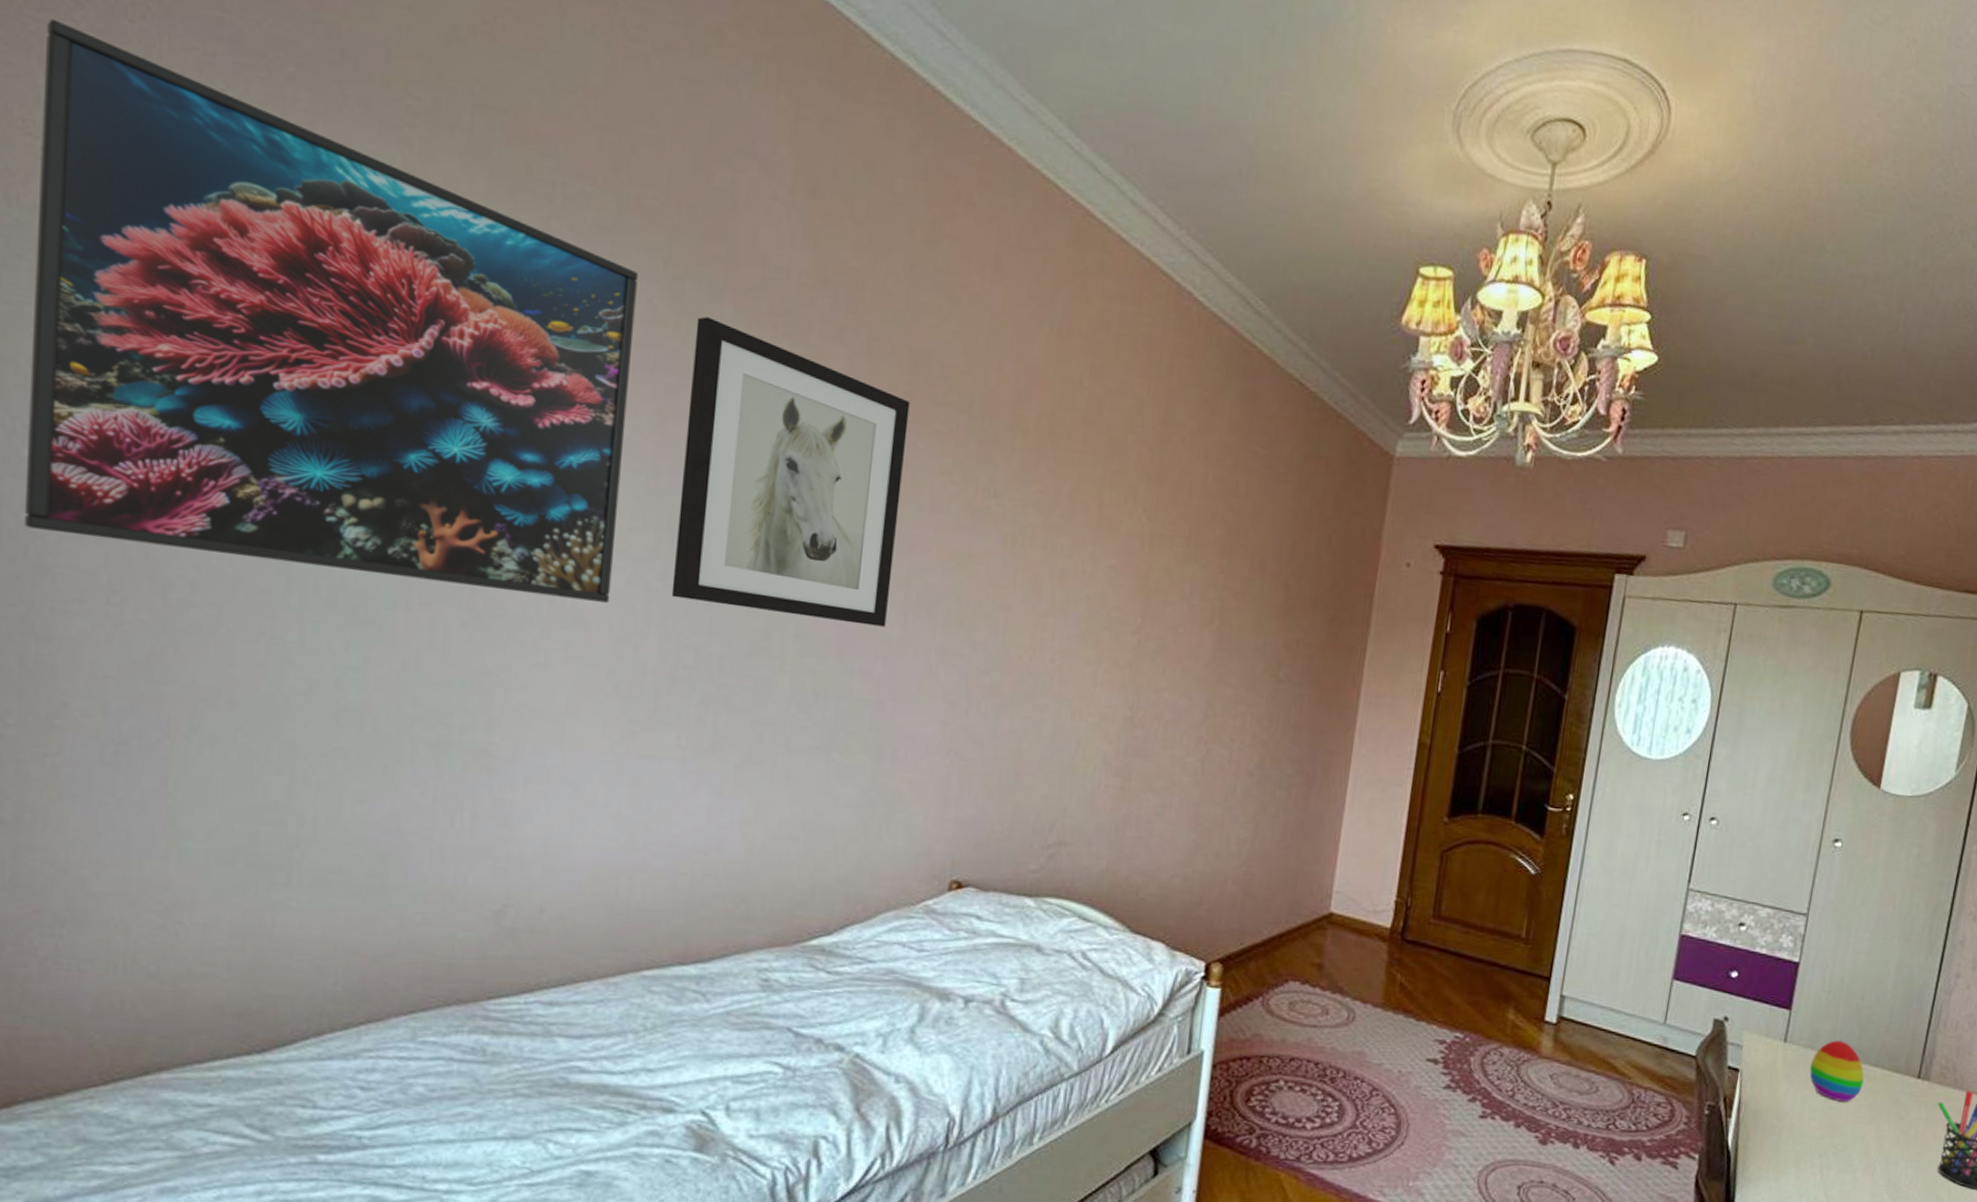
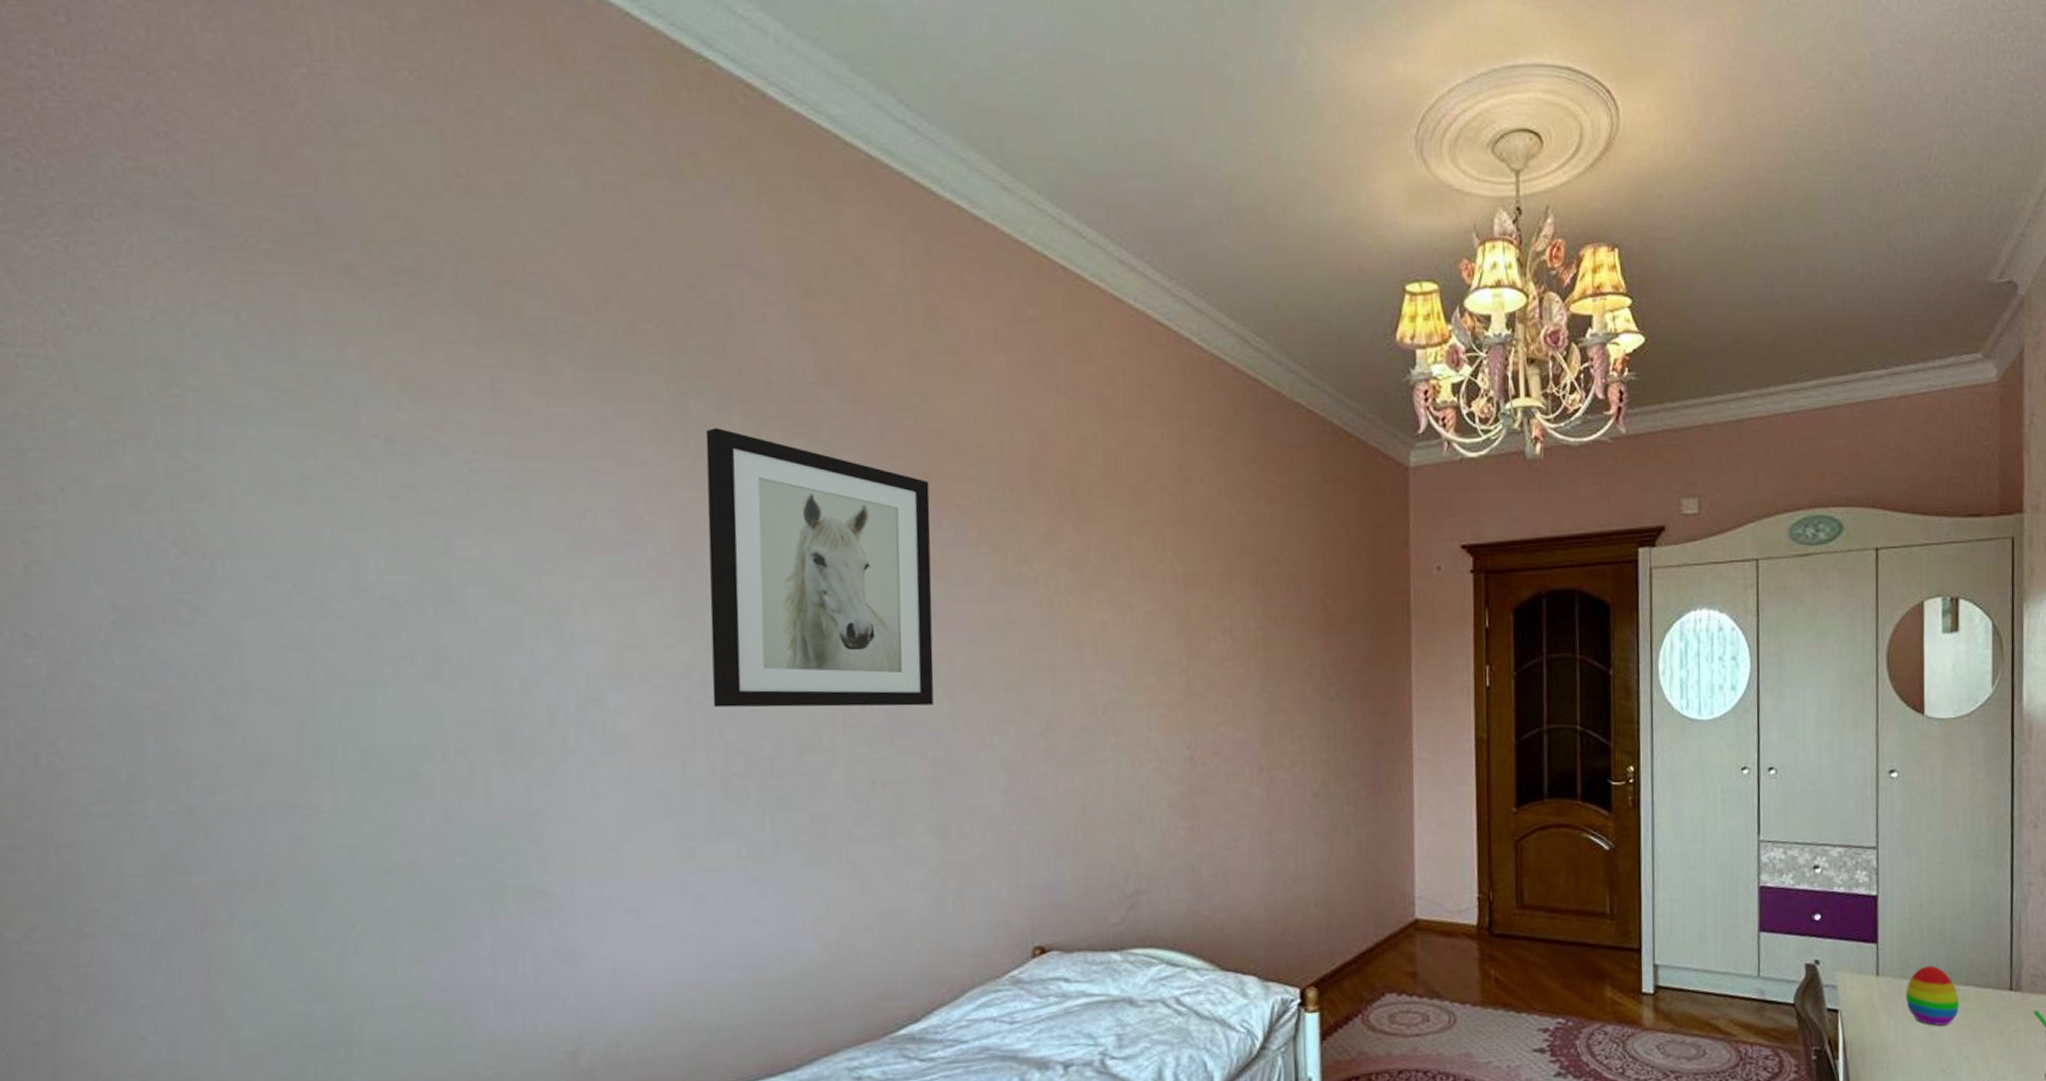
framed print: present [24,19,638,603] -> none [11,229,651,736]

